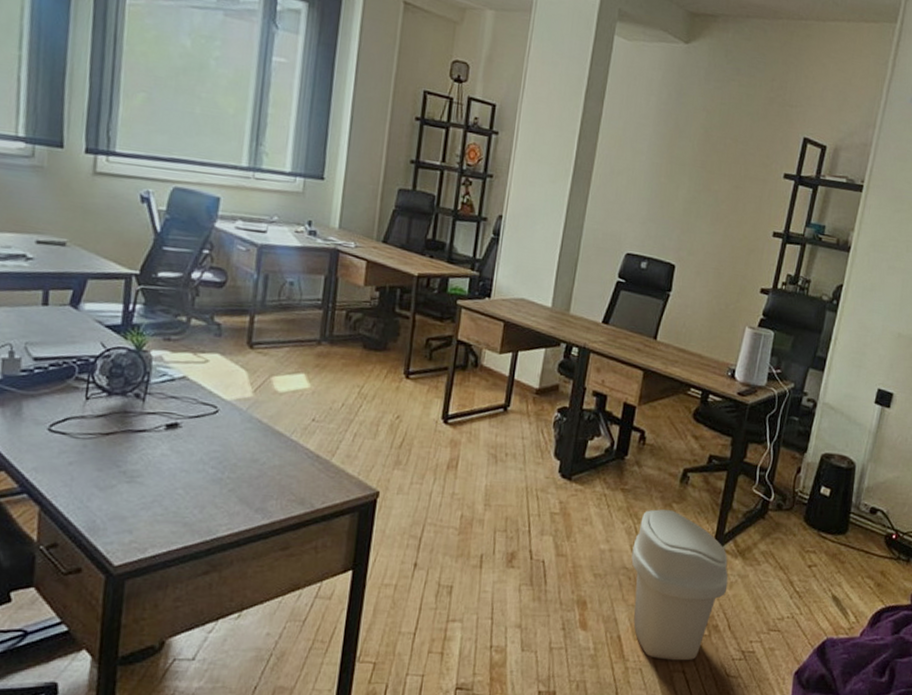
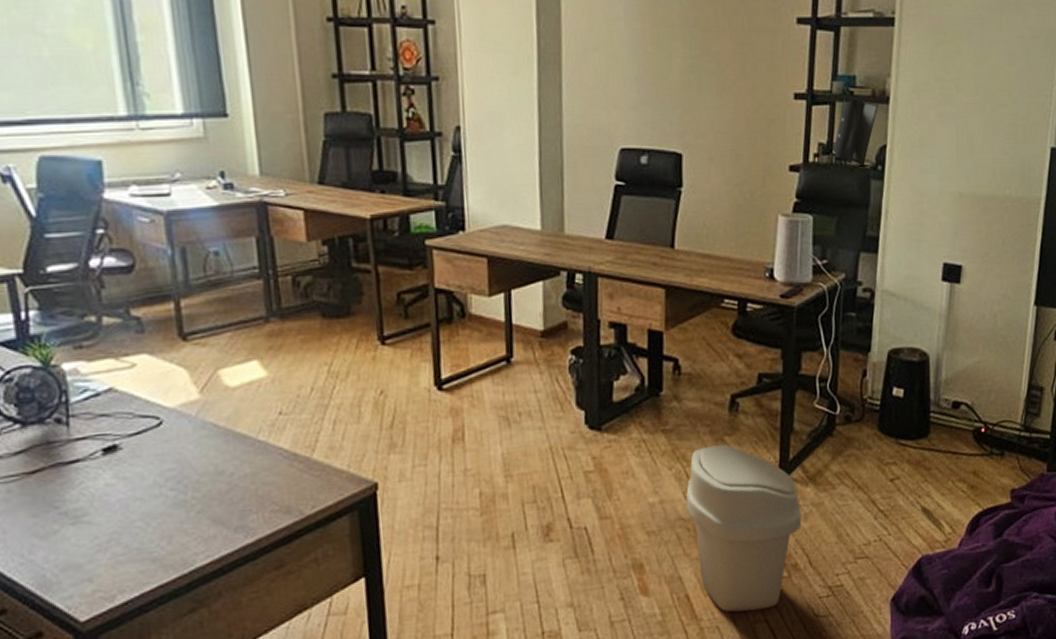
binder: none [796,242,840,298] -> present [831,97,878,165]

